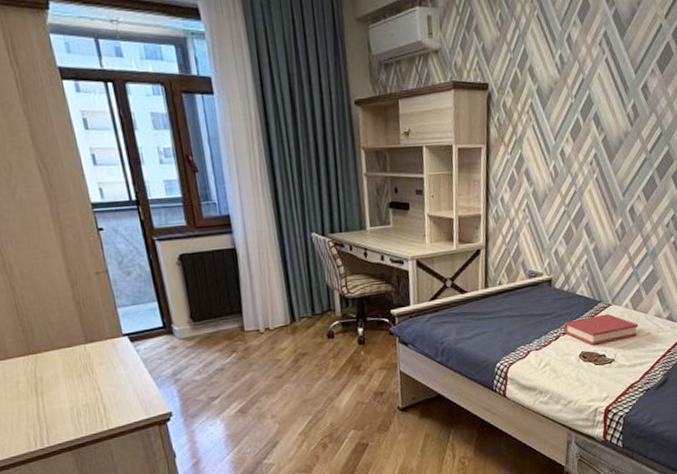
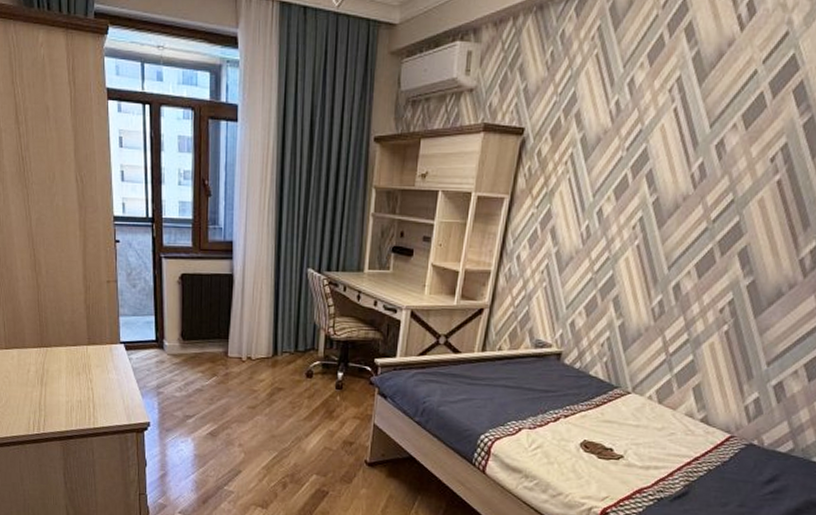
hardback book: present [563,314,639,345] -> none [566,402,662,436]

